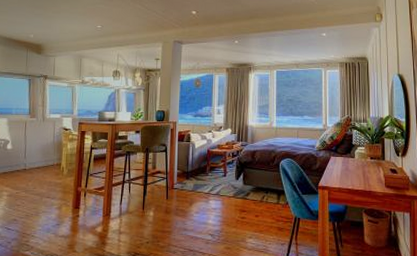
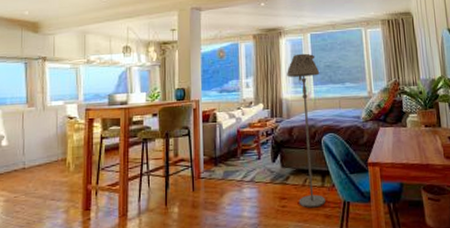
floor lamp: none [254,87,282,221] -> present [287,53,325,208]

